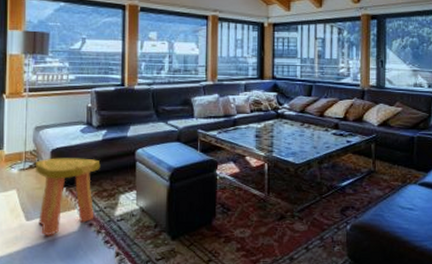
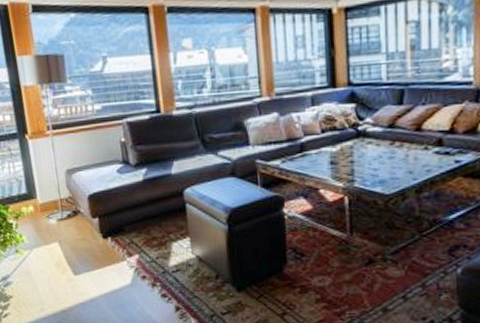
stool: present [35,158,101,235] -> none [73,202,146,290]

